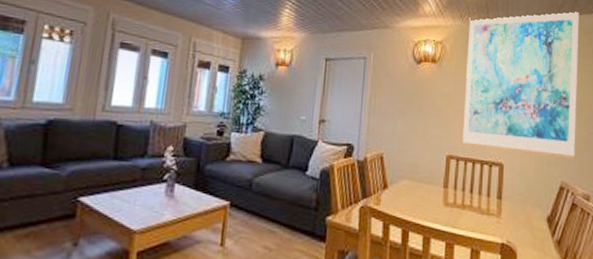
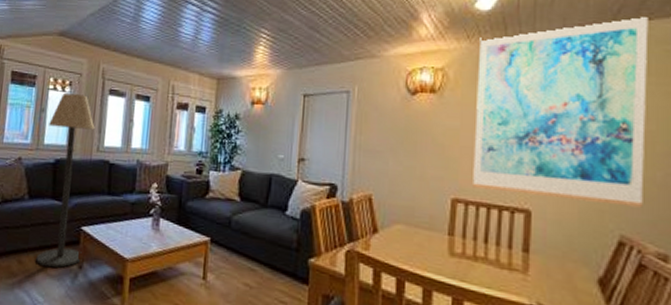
floor lamp: none [15,43,101,248] -> present [36,92,95,268]

